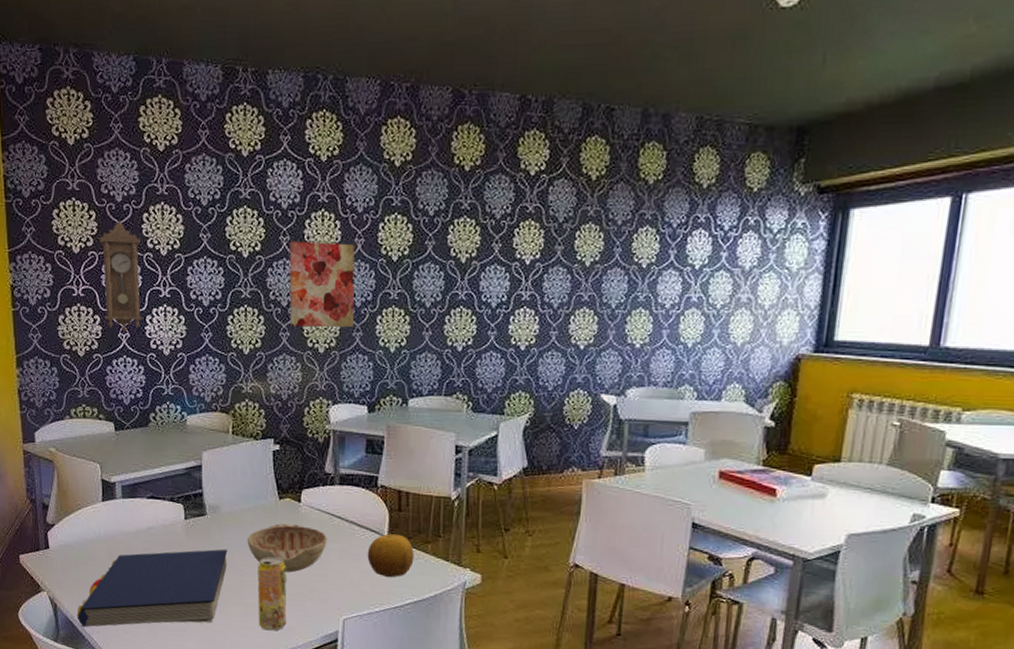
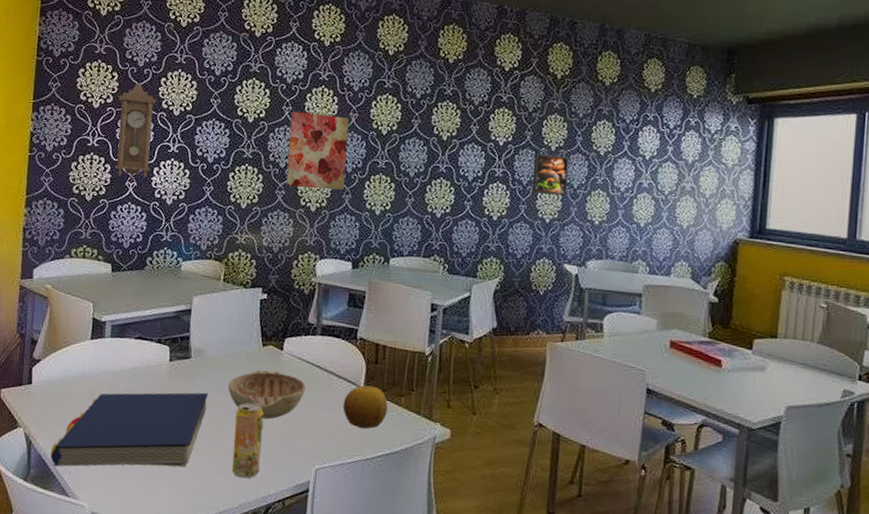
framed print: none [563,271,606,318] -> present [531,153,569,196]

